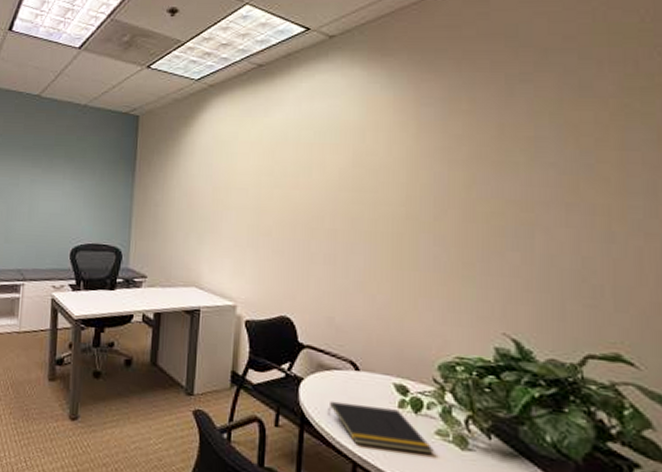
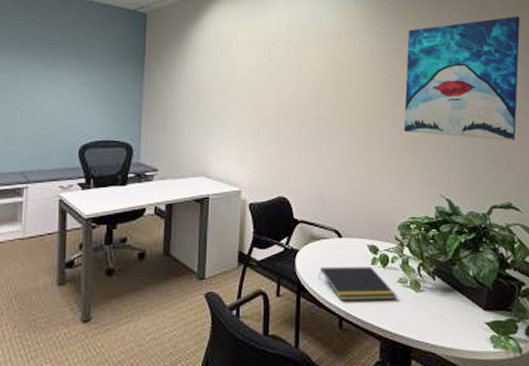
wall art: none [451,101,648,271] -> present [404,16,520,141]

